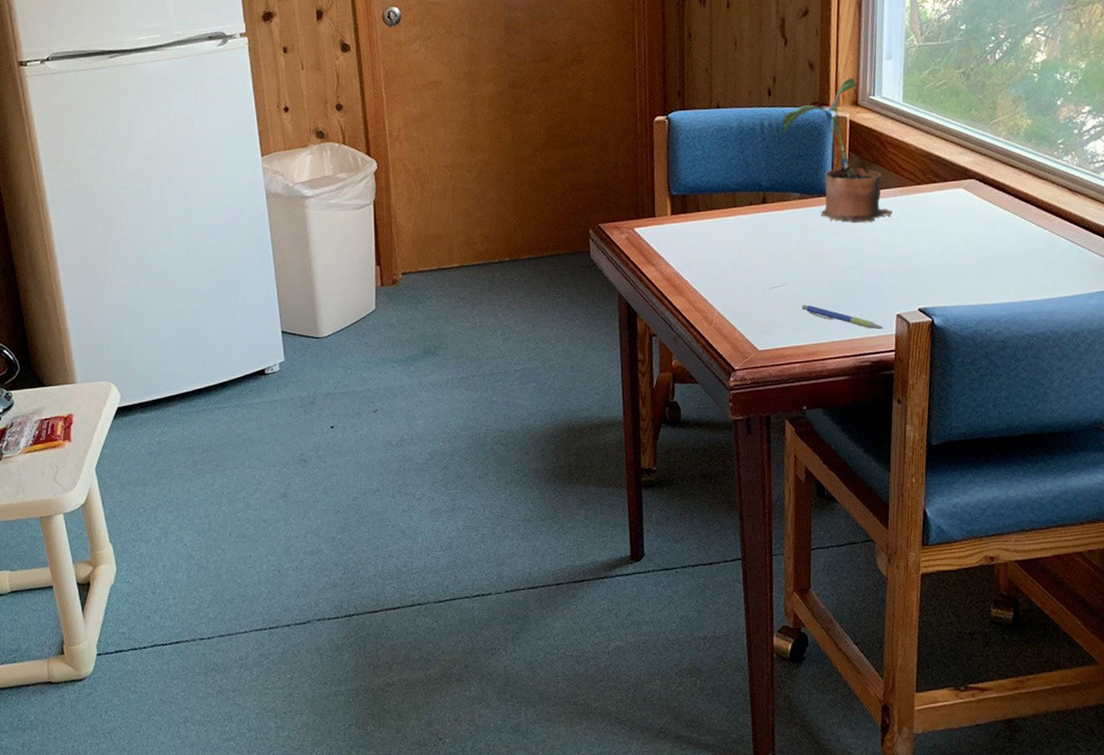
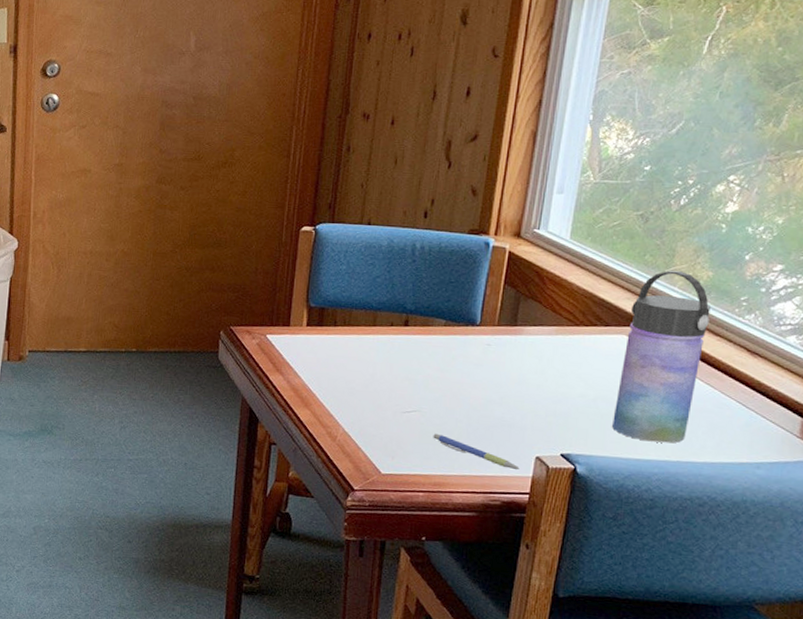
potted plant: present [782,78,893,223] -> none [434,208,544,359]
water bottle: none [960,122,1033,287] -> present [612,271,710,443]

